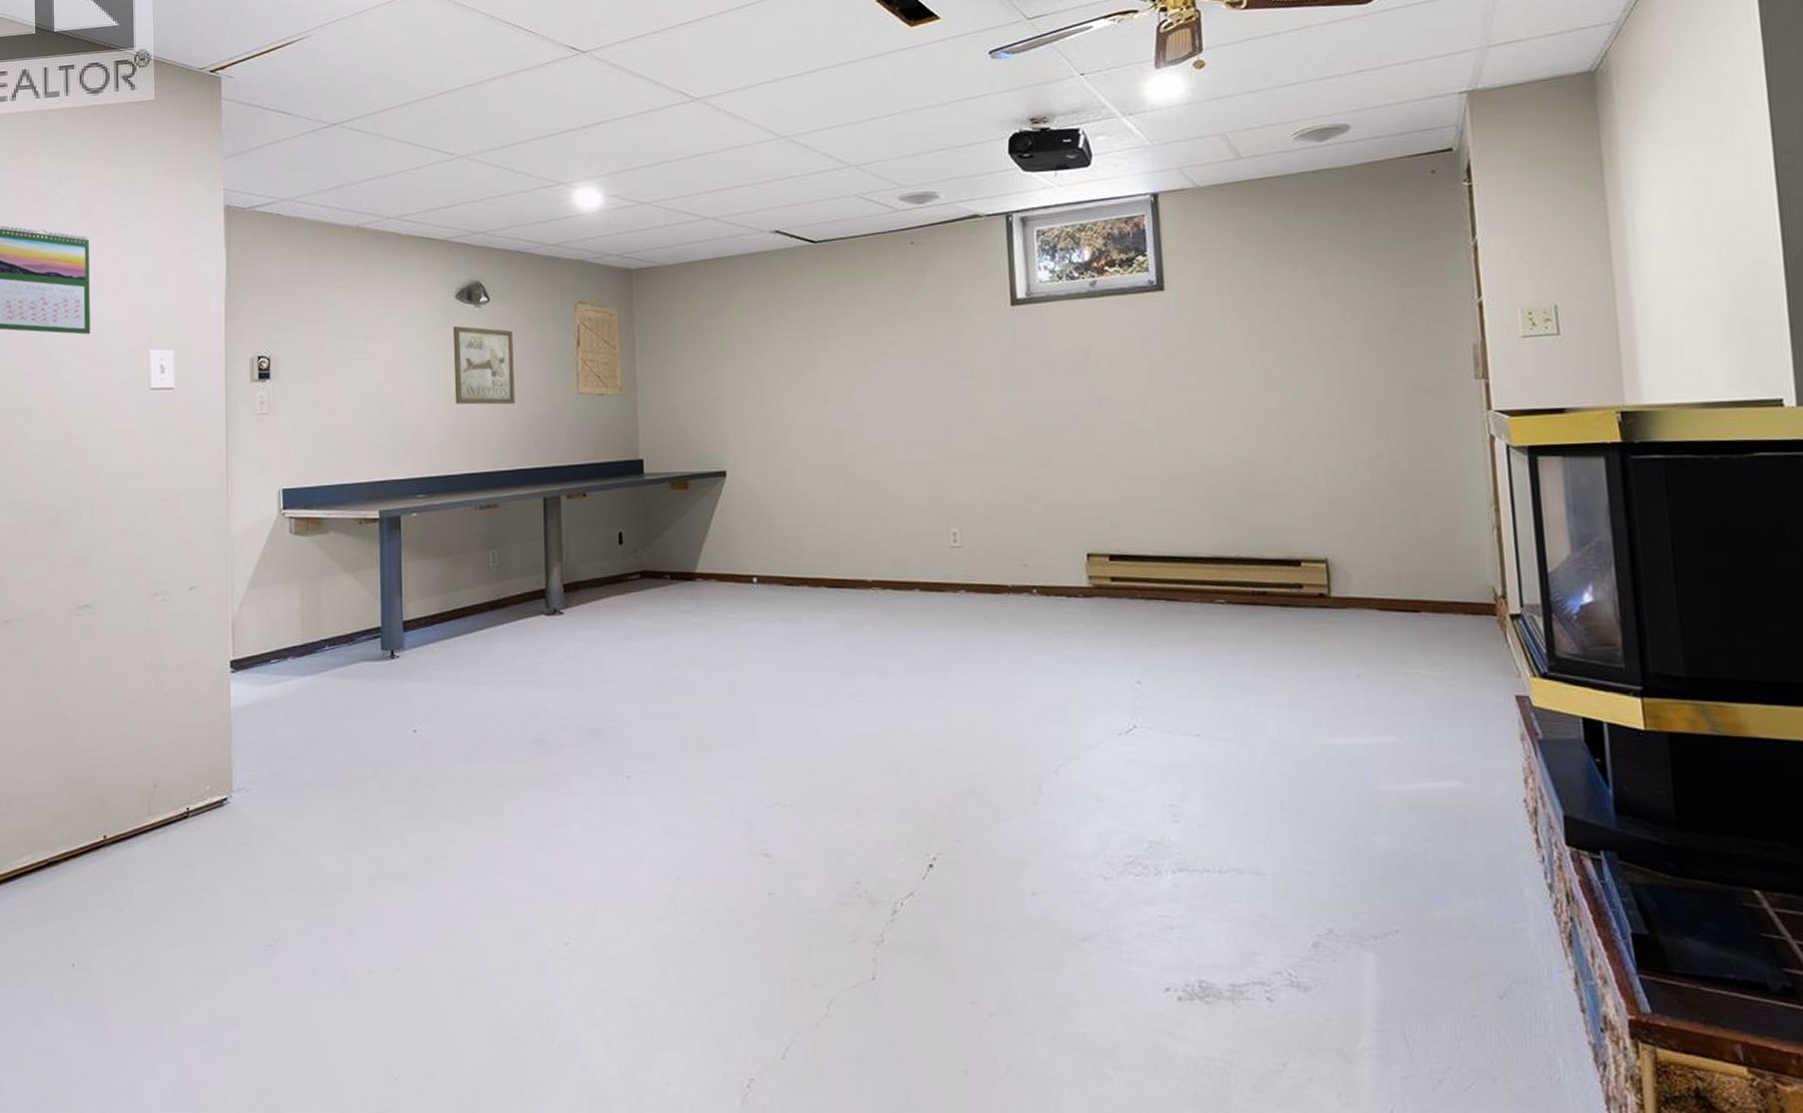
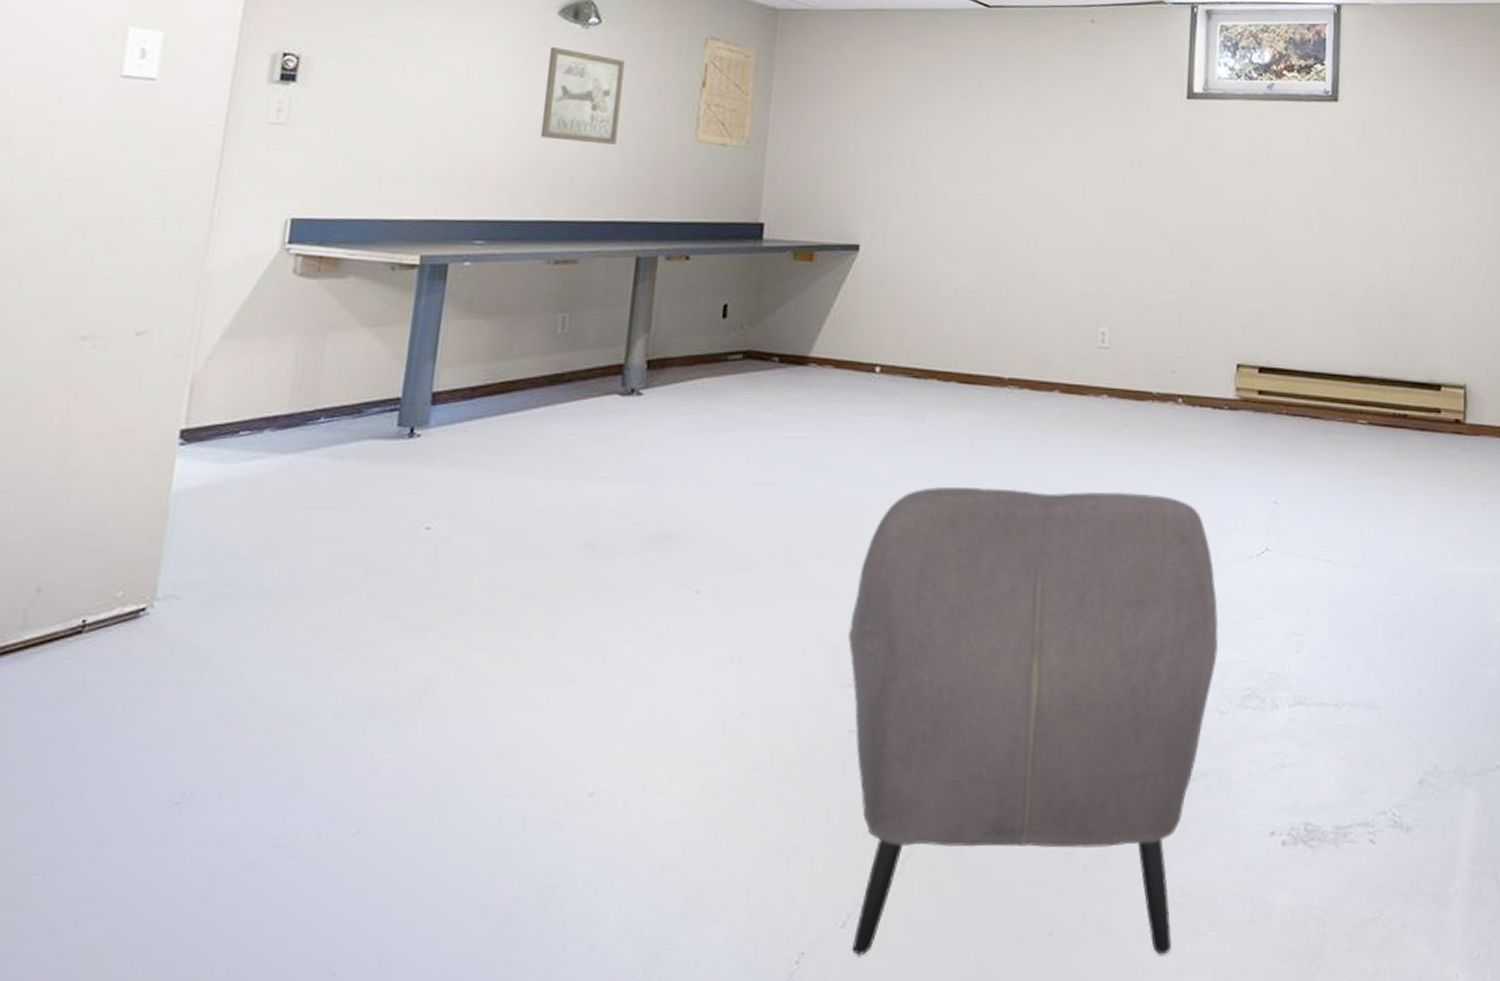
armchair: none [757,678,1097,1095] -> present [847,486,1219,955]

